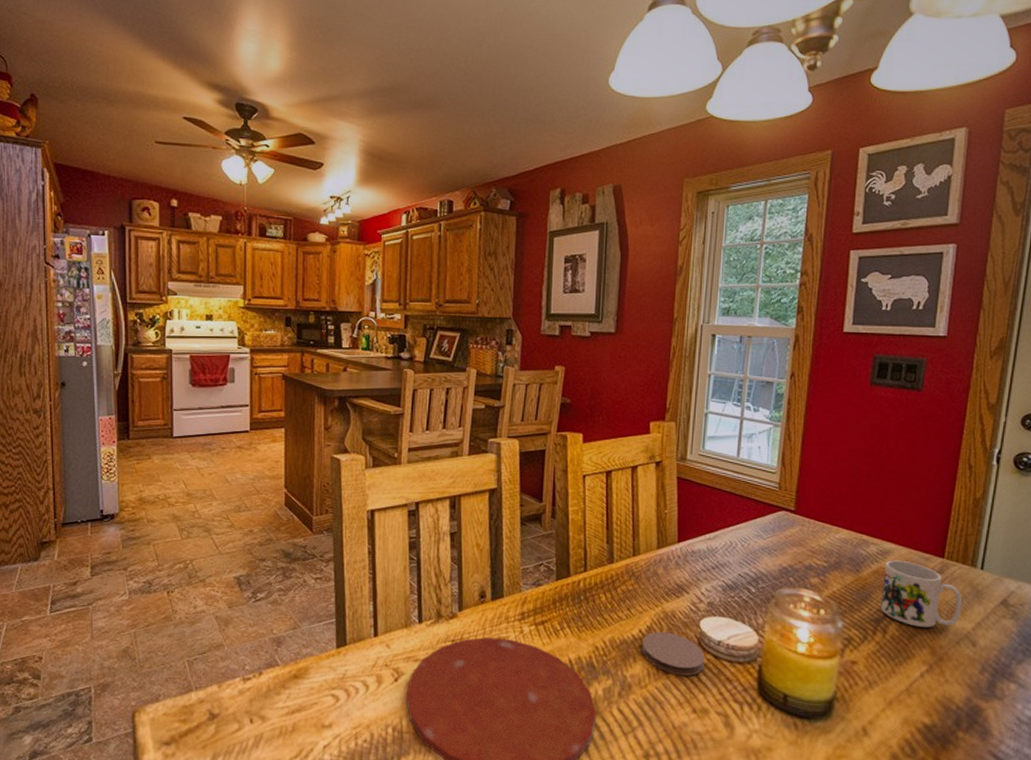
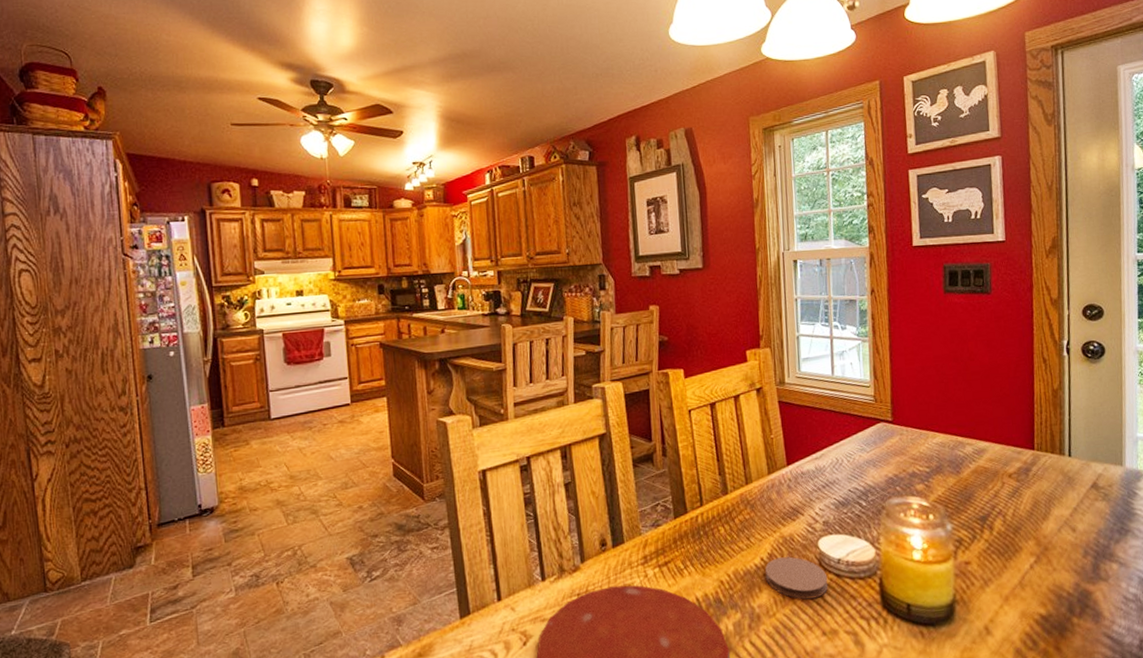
mug: present [880,560,963,627] -> none [982,457,1058,520]

